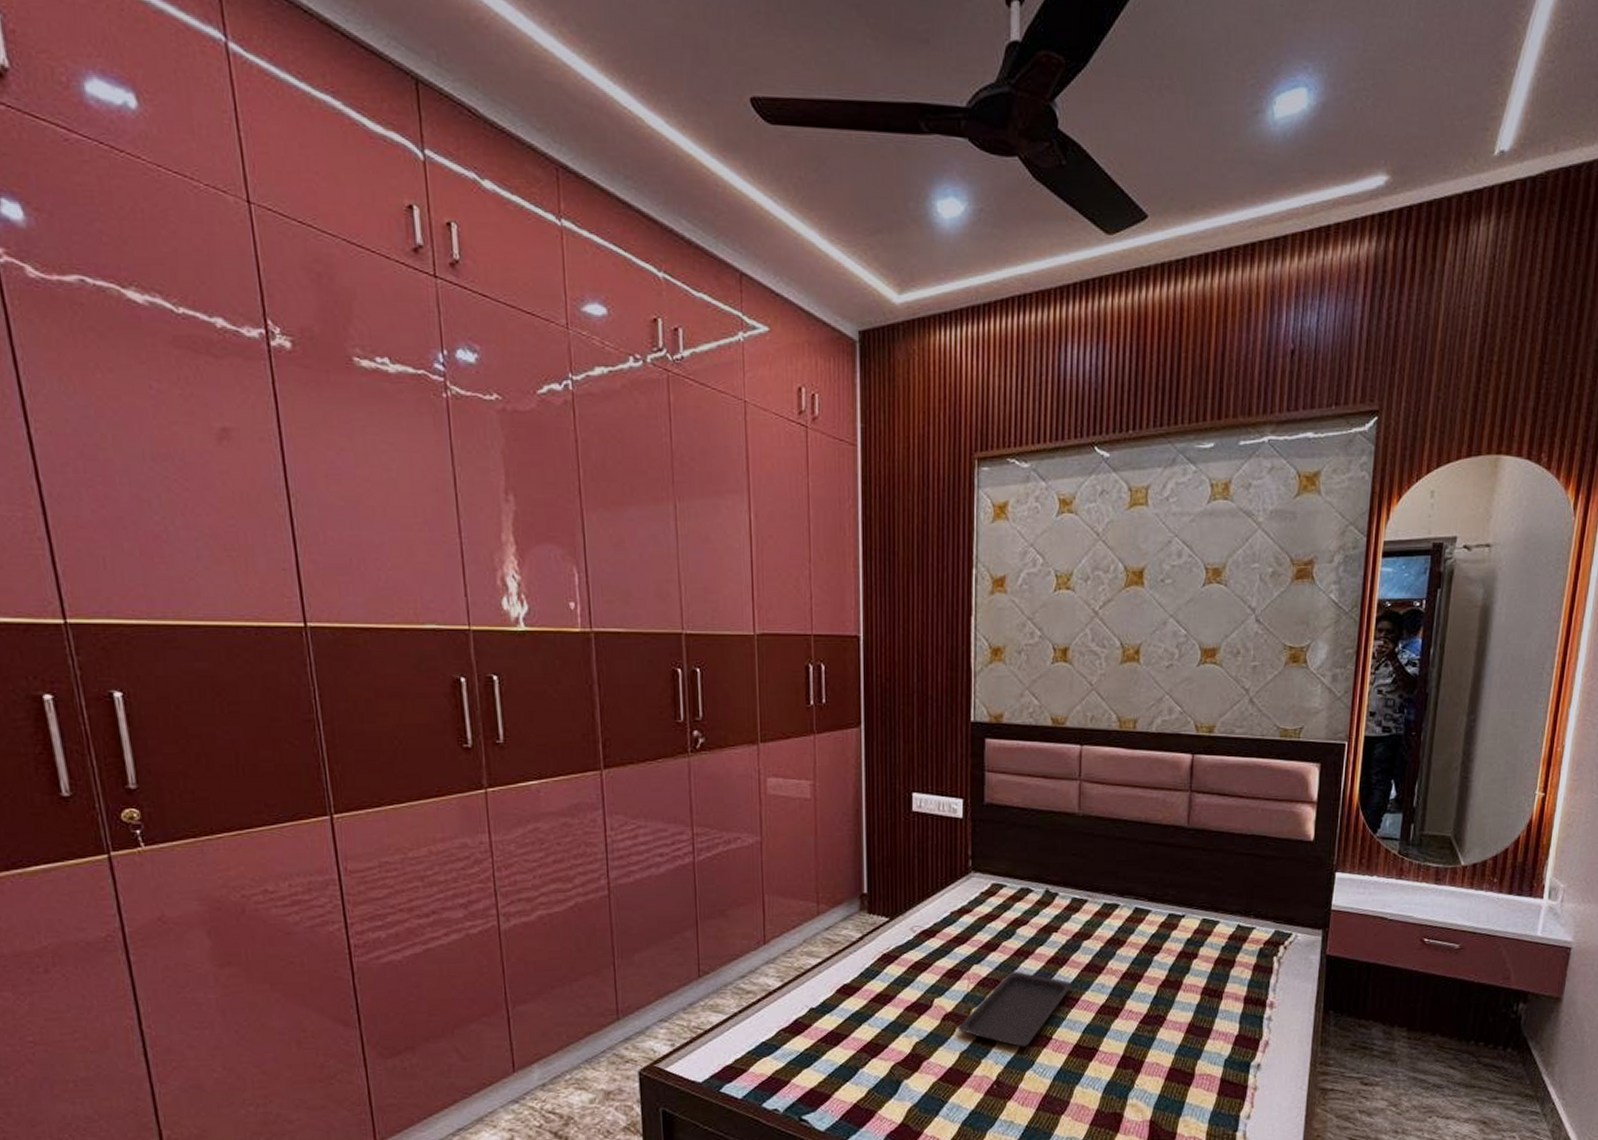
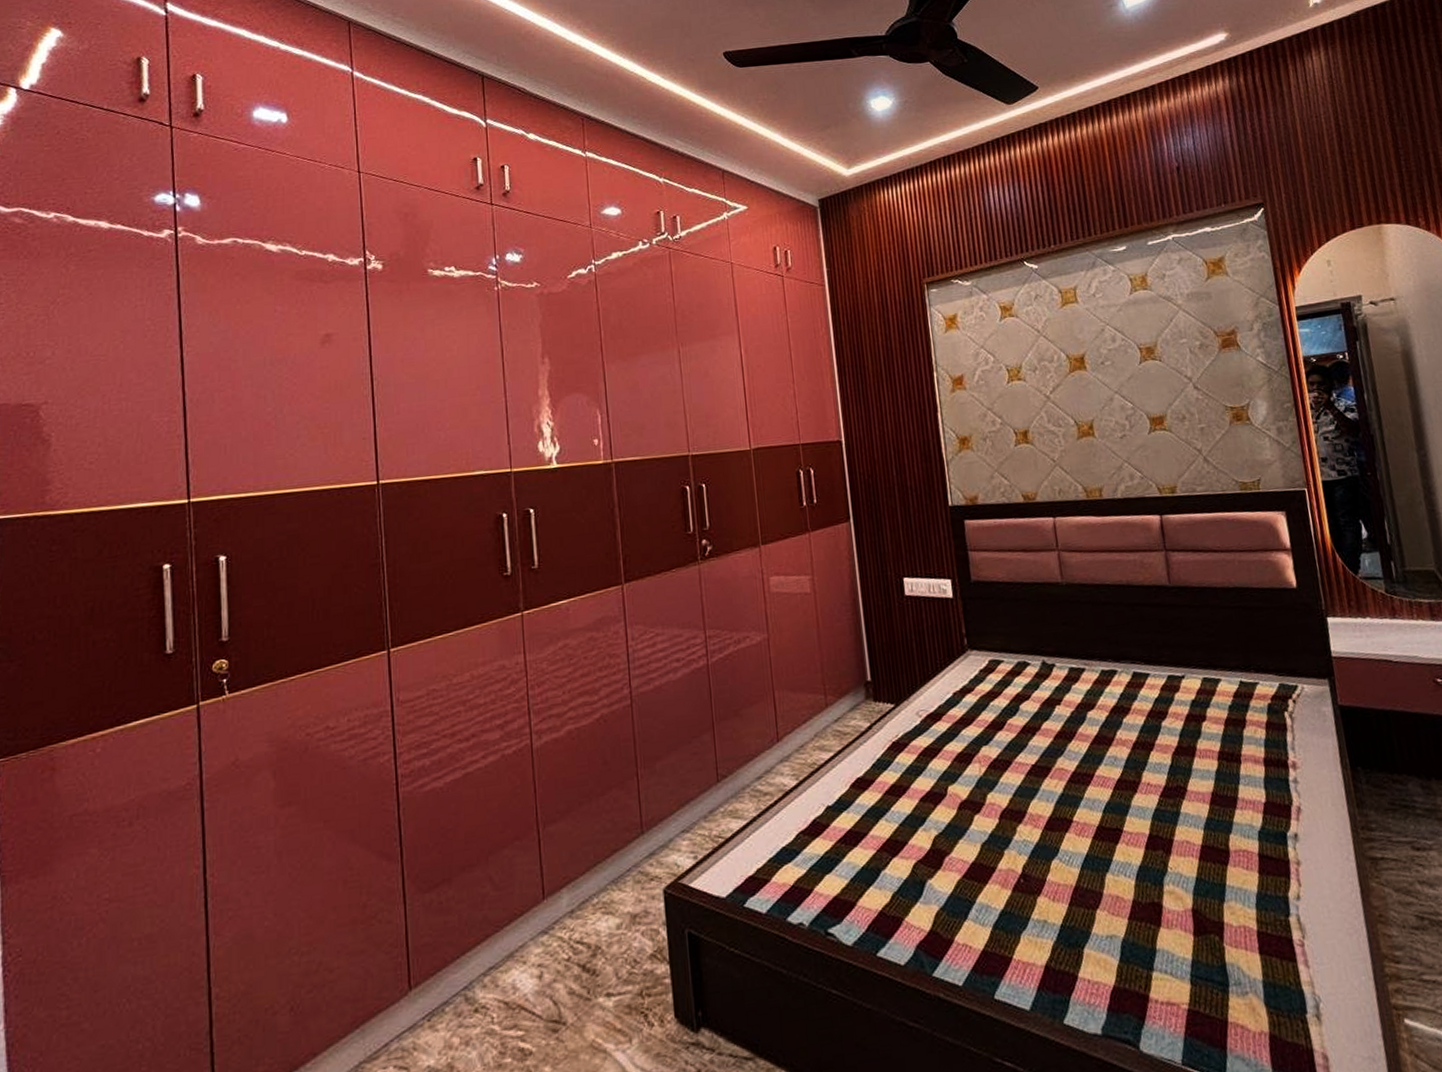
serving tray: present [957,971,1073,1047] -> none [974,749,1085,833]

